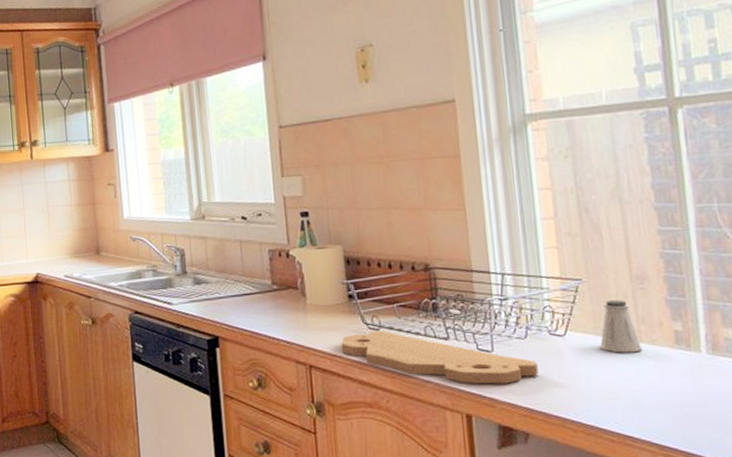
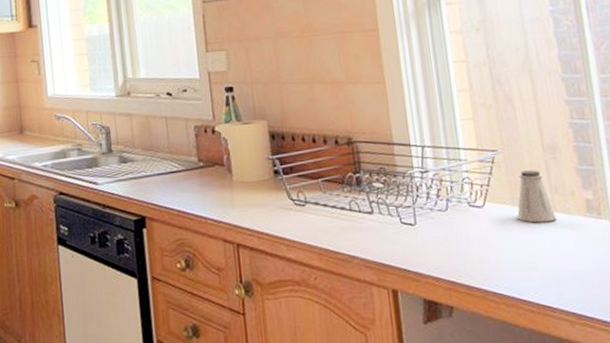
cutting board: present [340,331,538,384] -> none [267,207,460,258]

